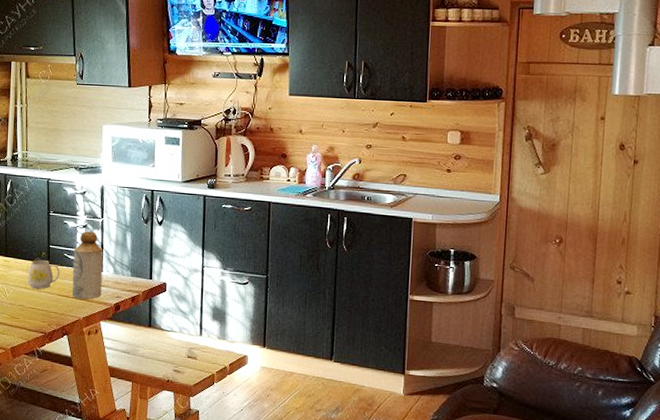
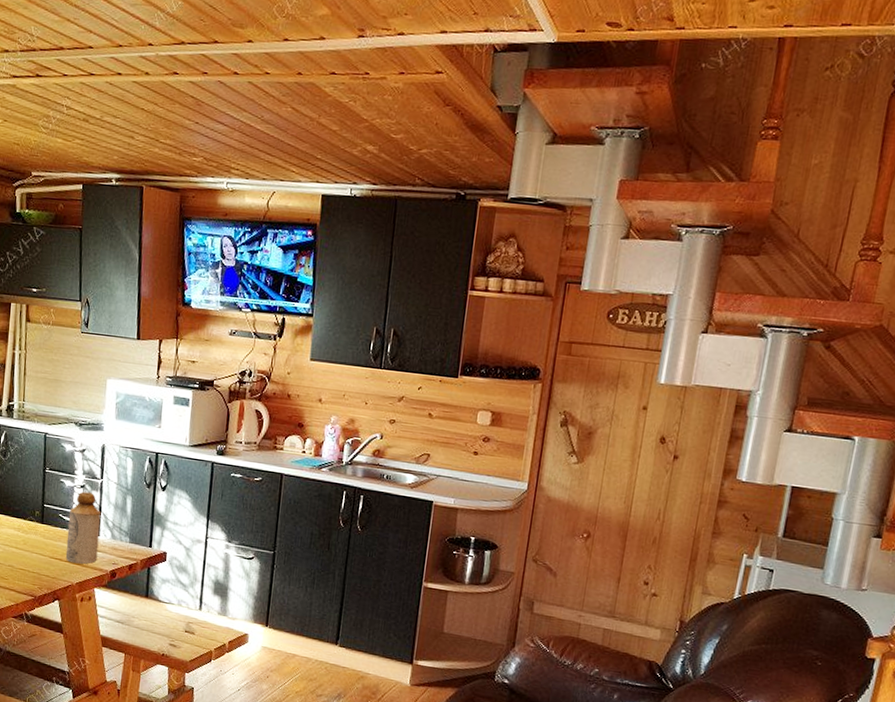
mug: present [27,260,60,289] -> none [18,519,54,550]

